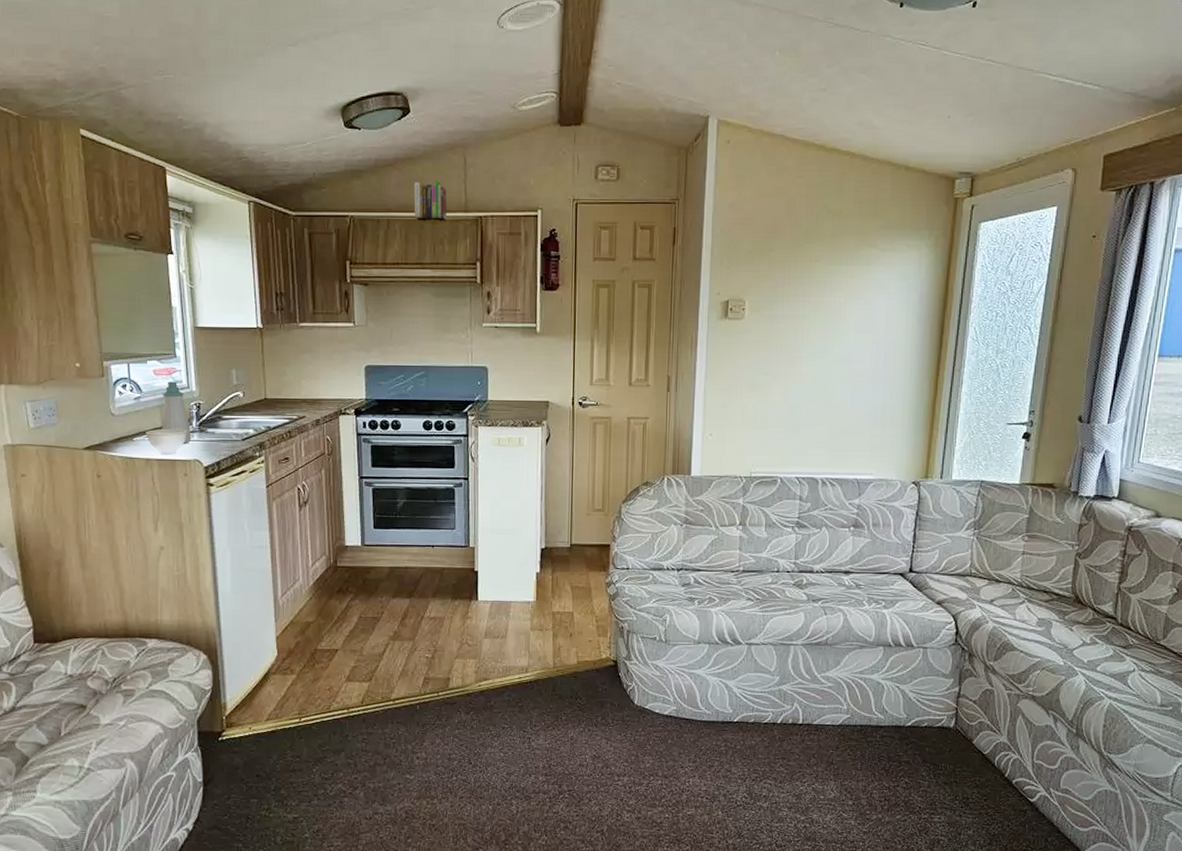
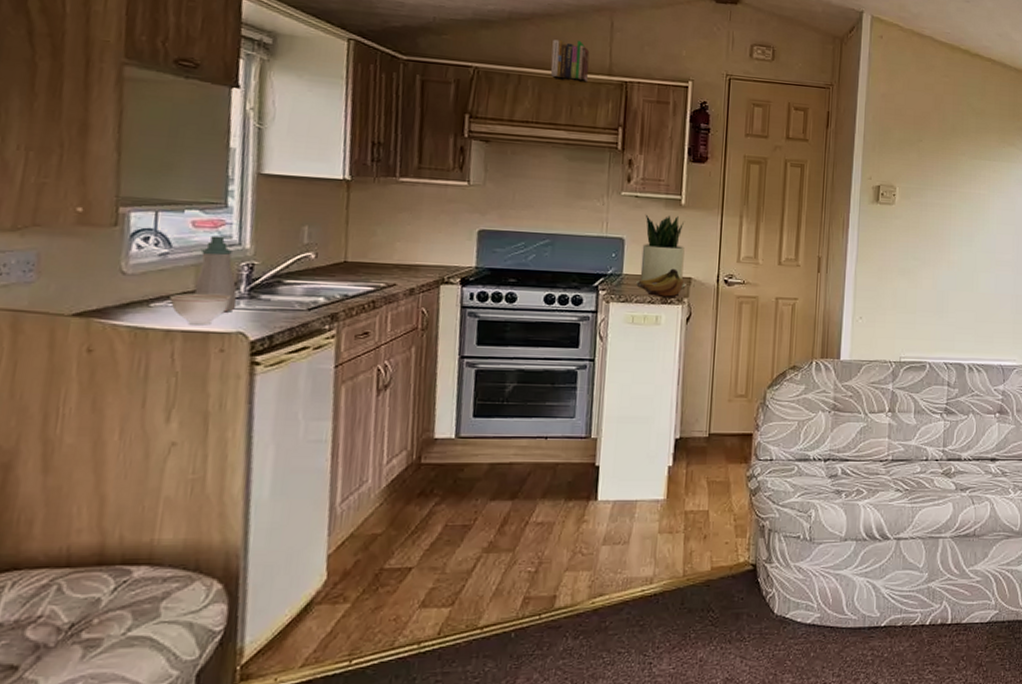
planter: none [499,343,544,412] -> present [635,214,686,289]
fruit: none [500,393,542,422] -> present [636,268,684,300]

